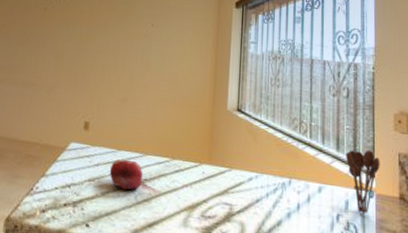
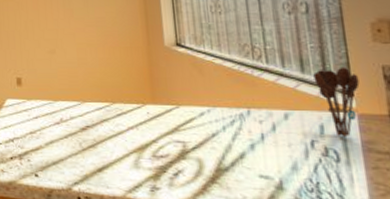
fruit: present [109,159,143,190] -> none [49,109,85,139]

